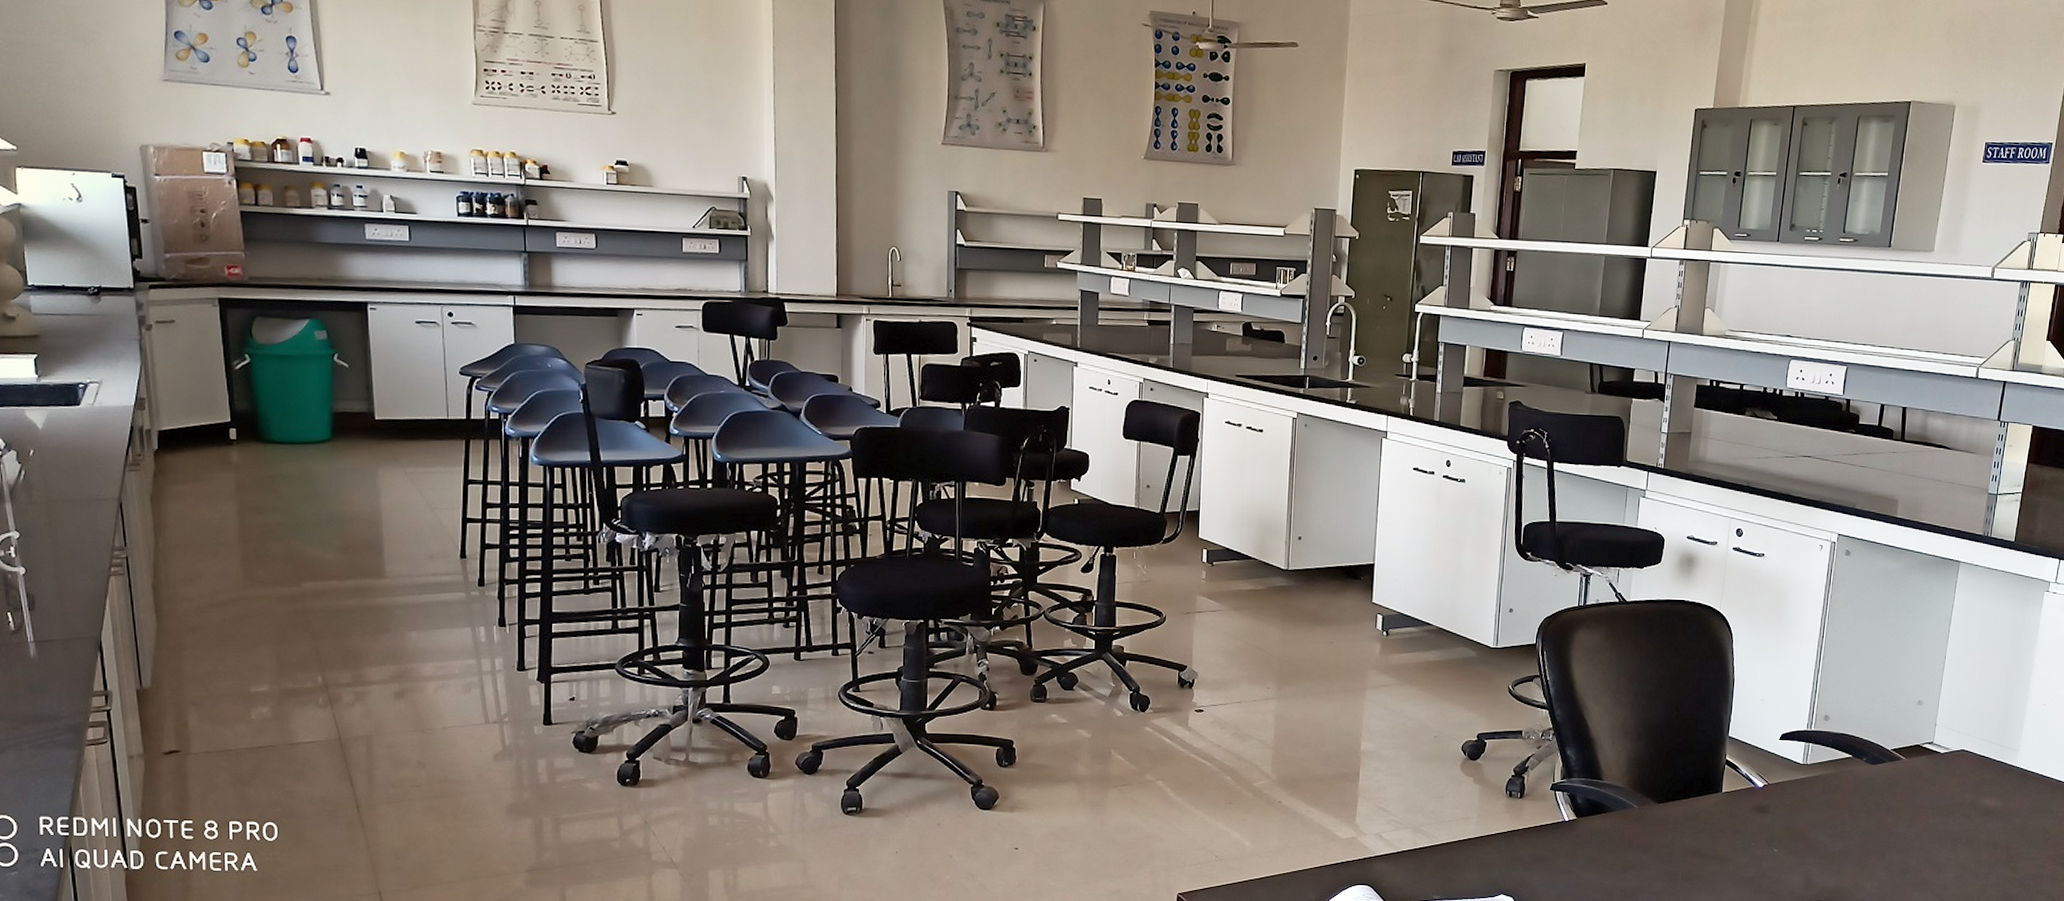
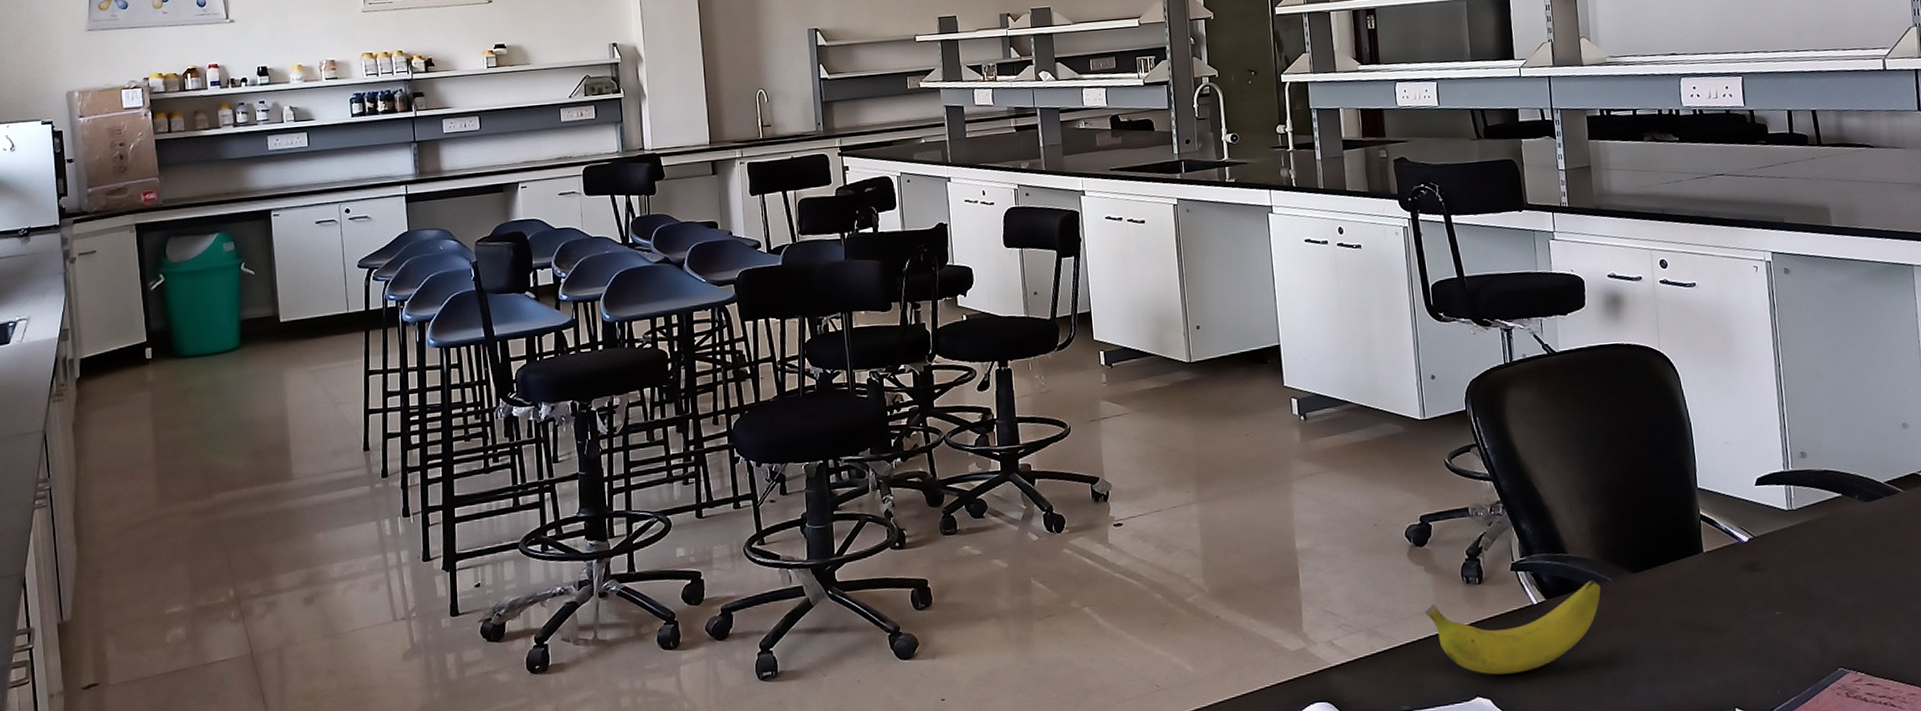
banana: none [1467,806,1627,878] -> present [1424,580,1601,675]

